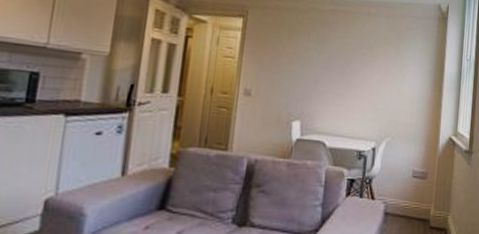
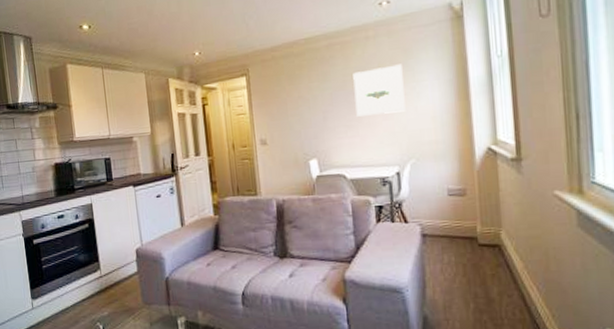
wall art: none [346,43,394,91] -> present [353,64,406,117]

